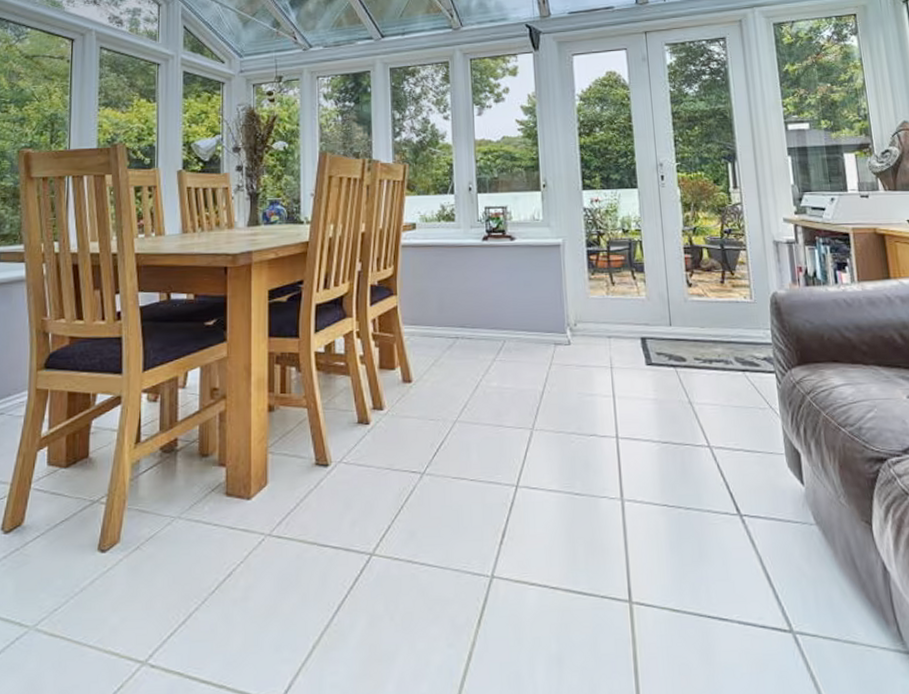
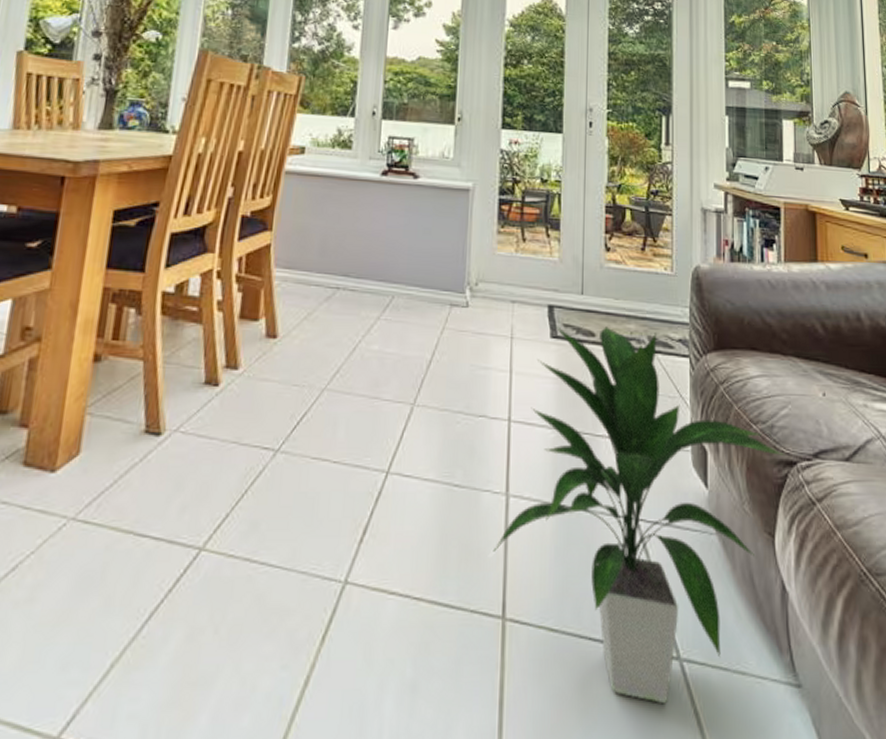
indoor plant: none [614,352,875,669] -> present [492,326,785,703]

